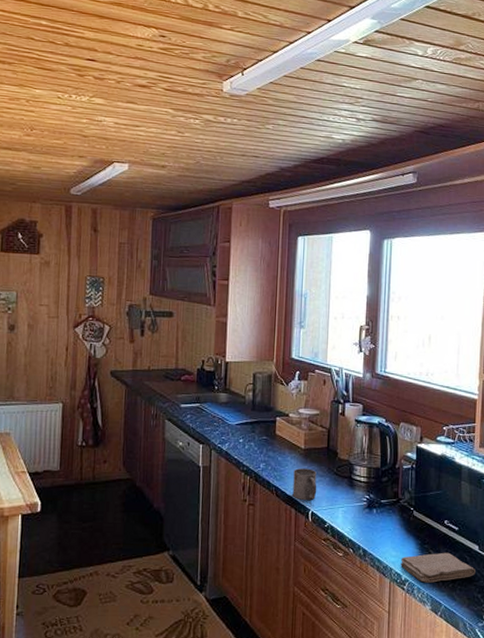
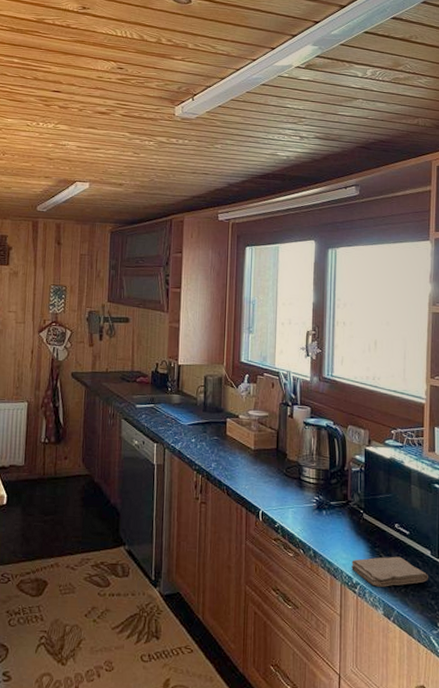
mug: present [292,468,317,500] -> none [243,468,267,500]

